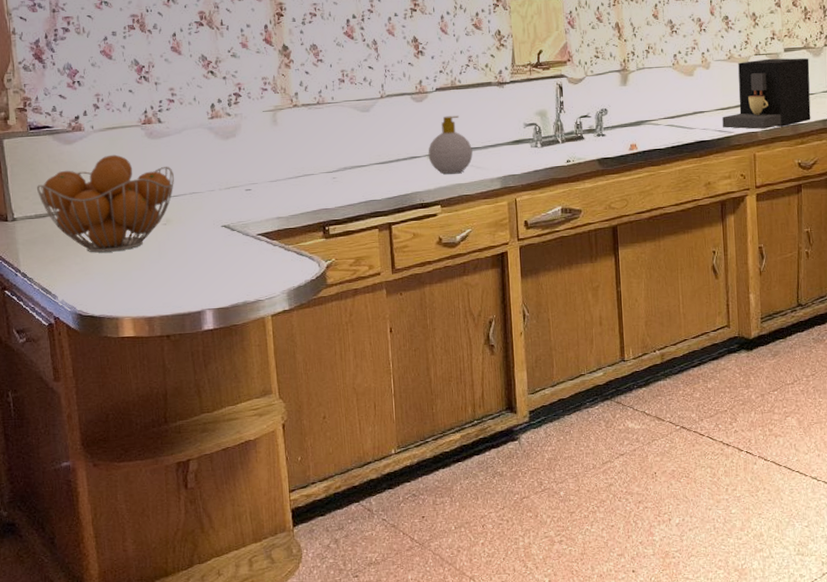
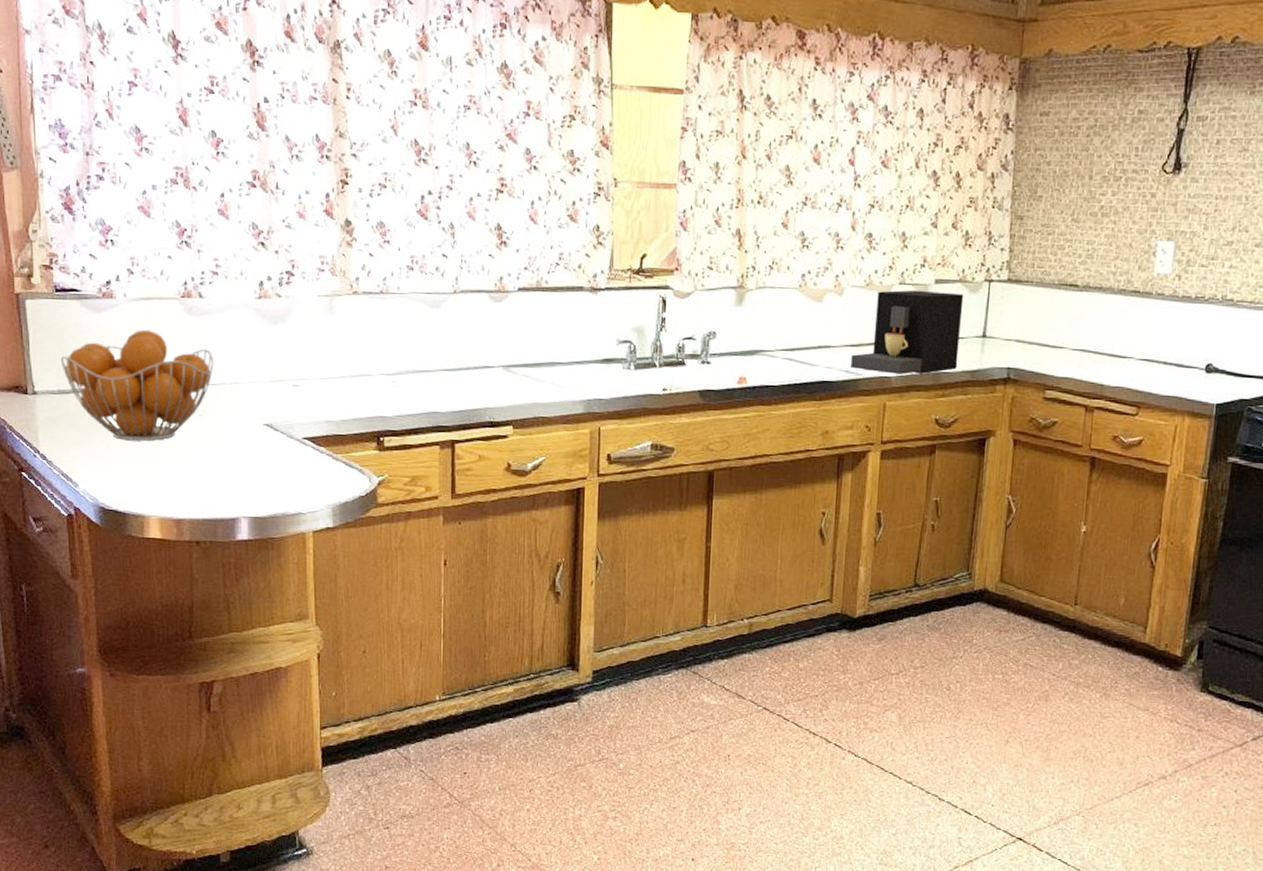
soap bottle: present [428,115,473,174] -> none [503,322,555,391]

